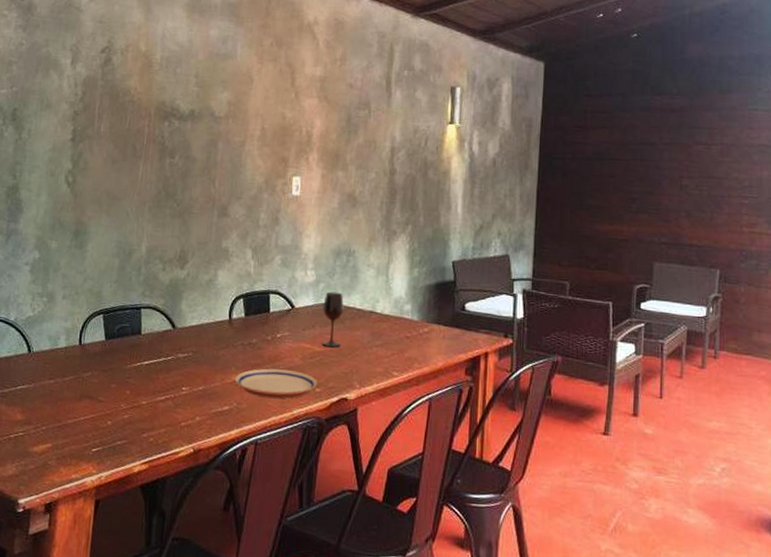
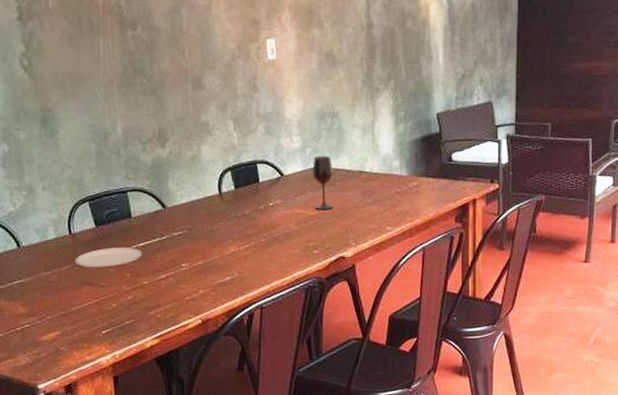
plate: none [80,362,146,383] -> present [75,247,143,268]
plate: present [234,368,318,399] -> none [232,236,315,265]

